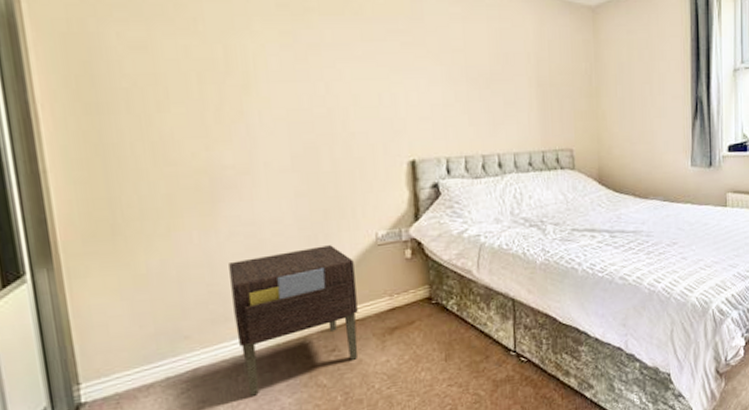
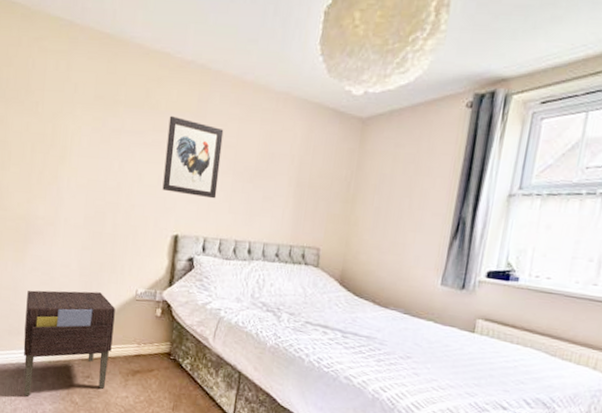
wall art: none [379,21,452,113] -> present [162,115,224,199]

